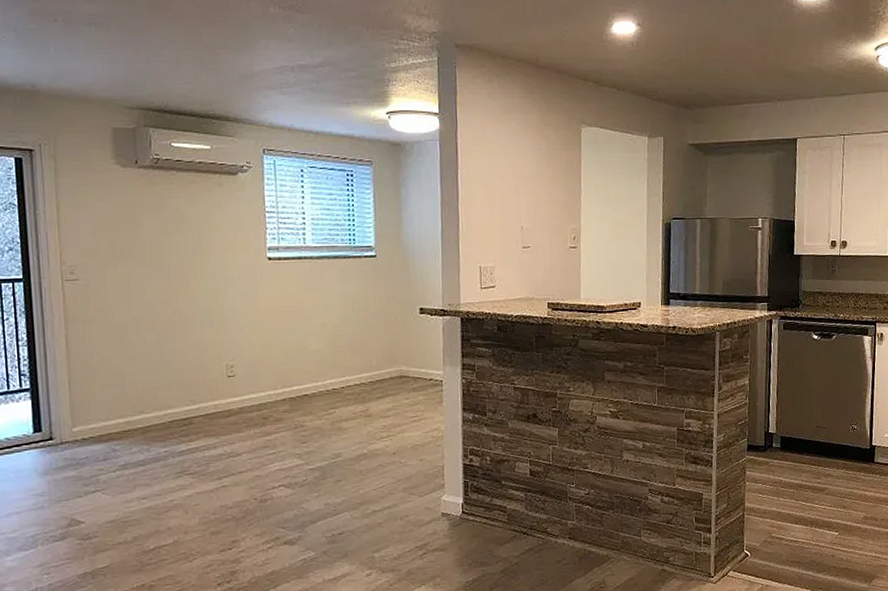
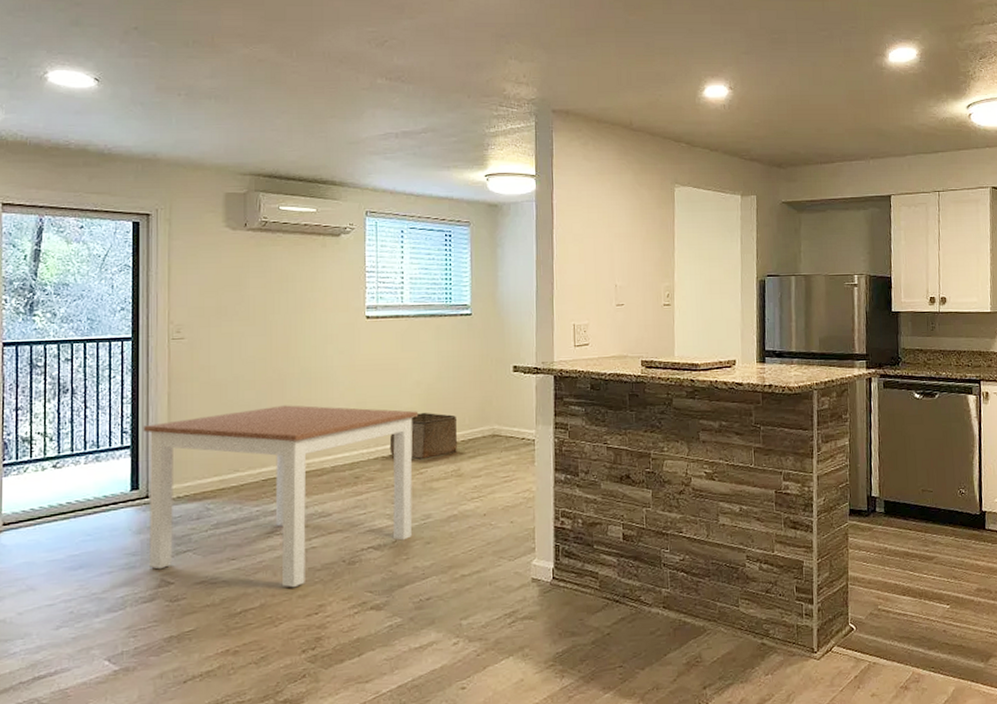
dining table: none [41,347,325,525] -> present [143,405,419,588]
storage bin: none [296,354,365,401] -> present [389,413,458,460]

